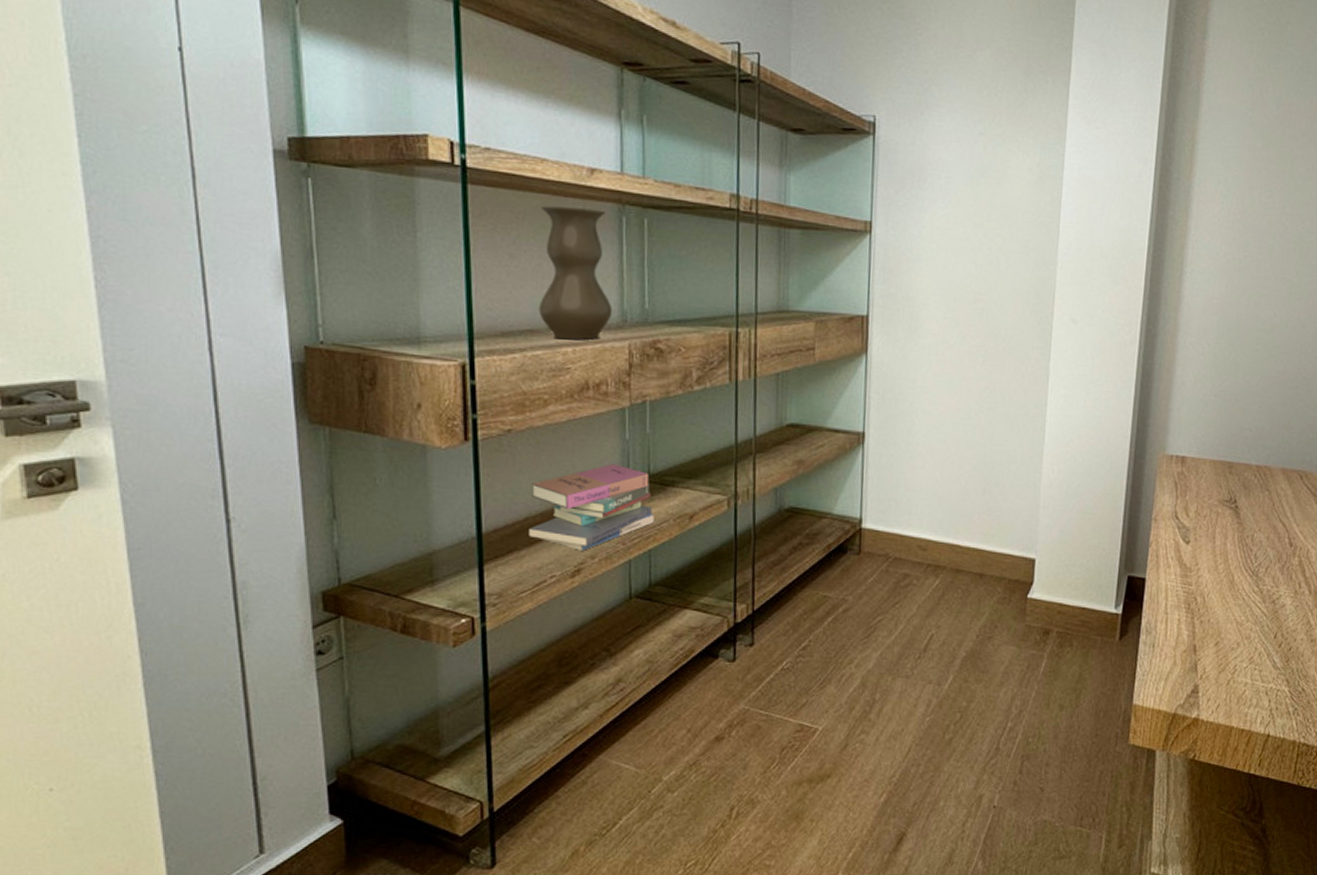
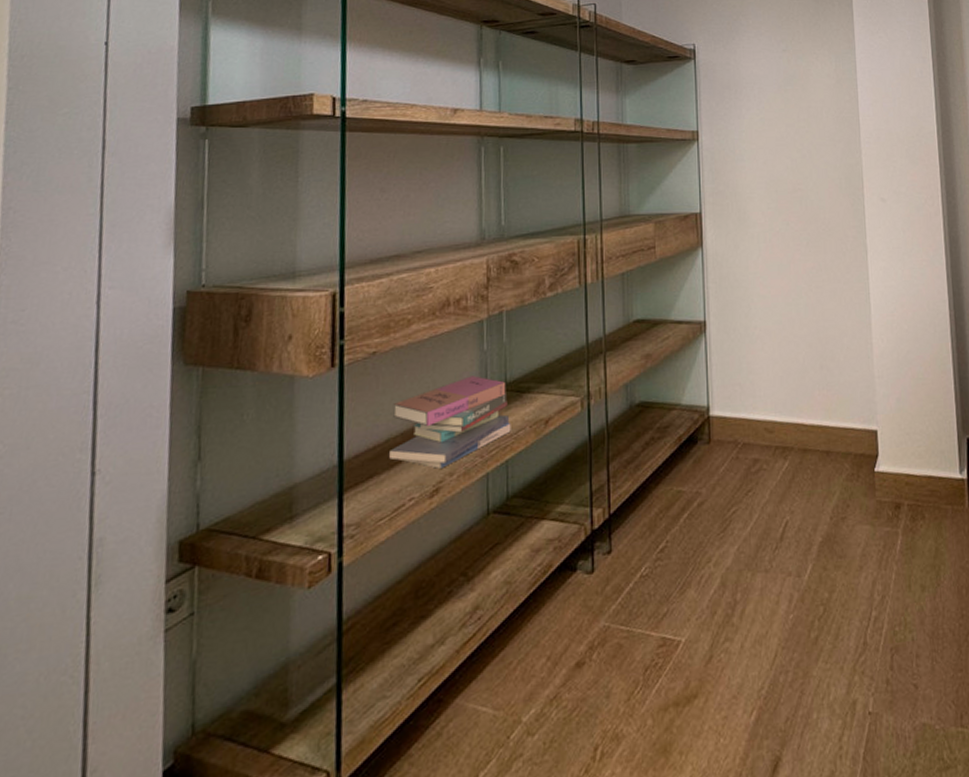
vase: present [538,205,613,340] -> none [405,143,472,261]

